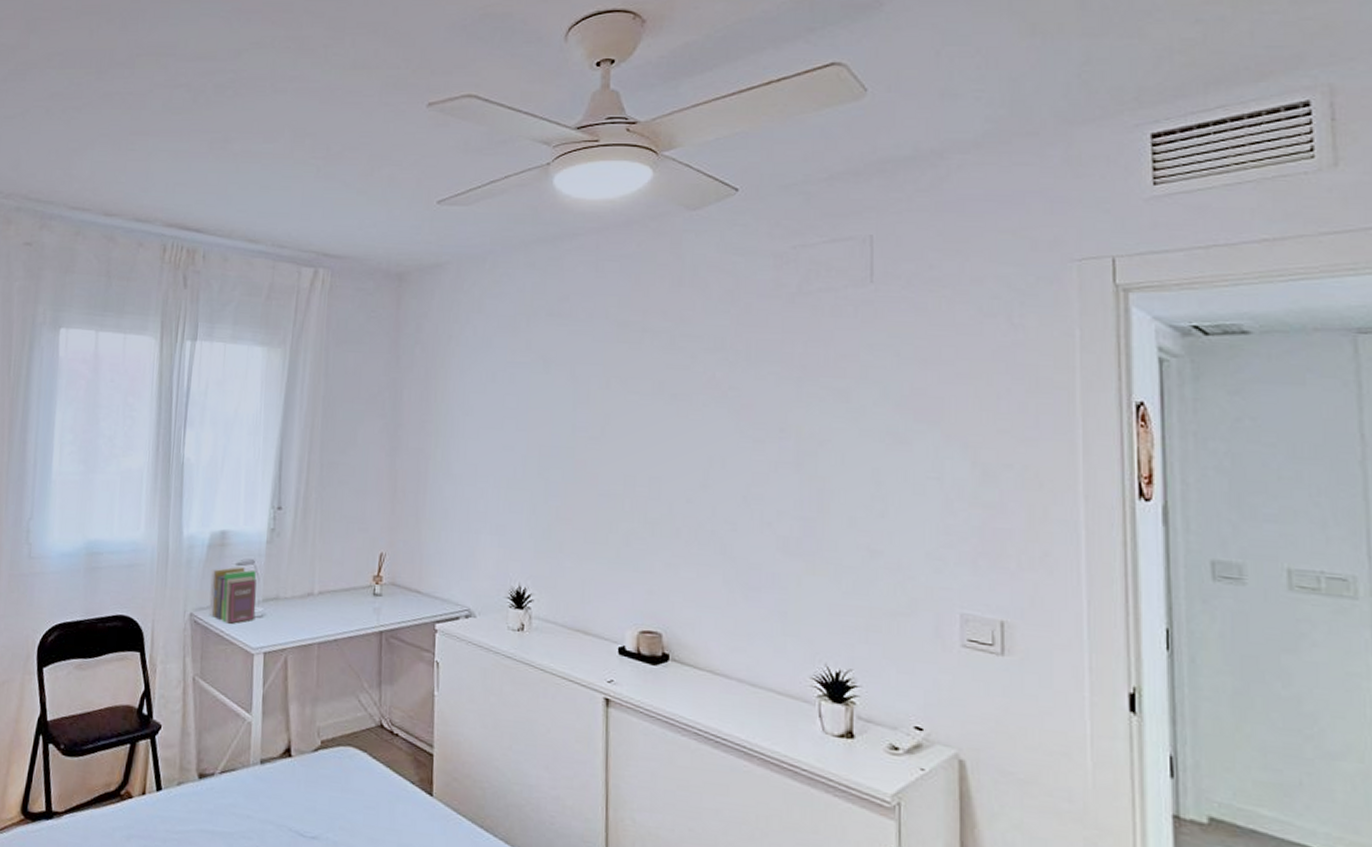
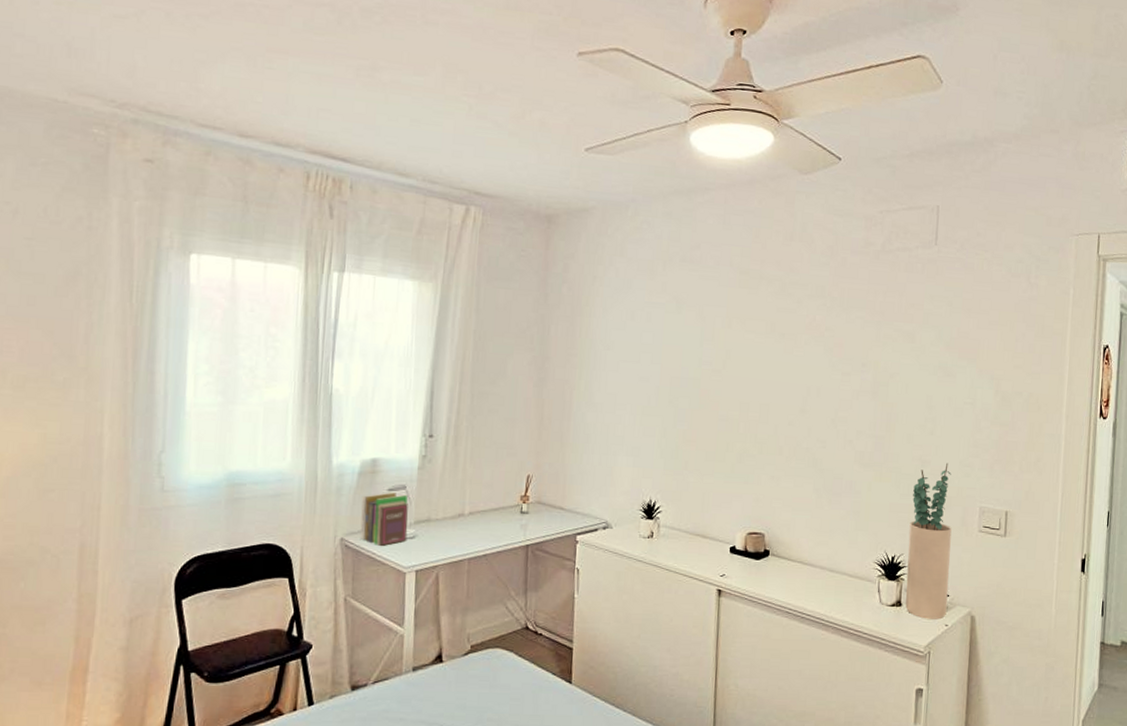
vase: none [858,554,922,761] -> present [905,462,952,620]

